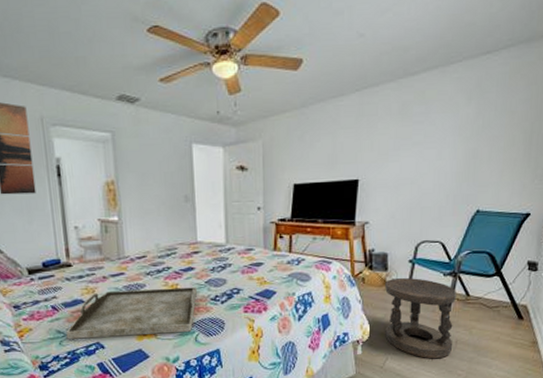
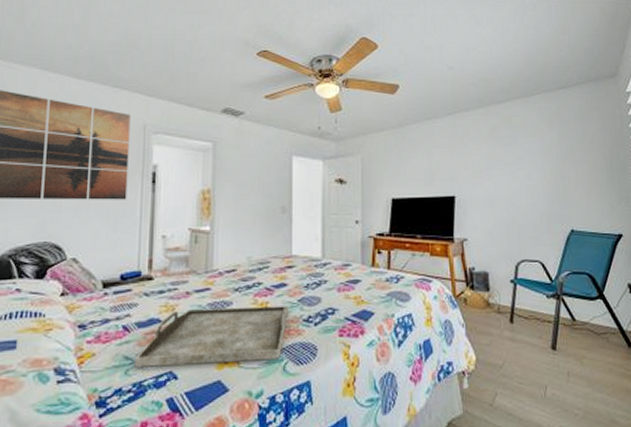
stool: present [385,278,456,359] -> none [488,300,566,395]

